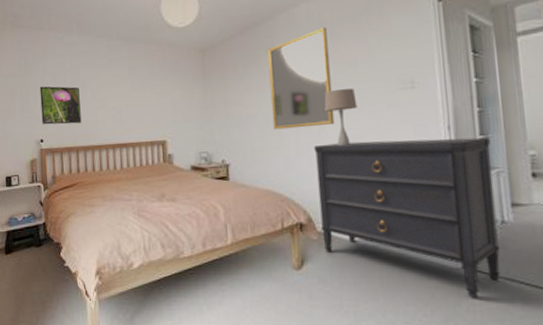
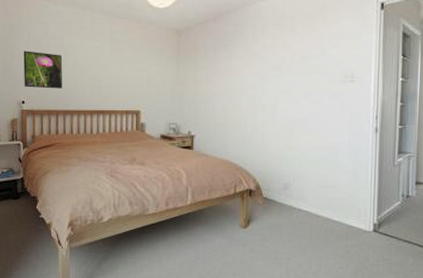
home mirror: present [267,27,335,130] -> none [235,22,288,108]
dresser: present [313,137,500,298] -> none [266,124,406,255]
table lamp: present [324,88,357,146] -> none [279,78,306,126]

